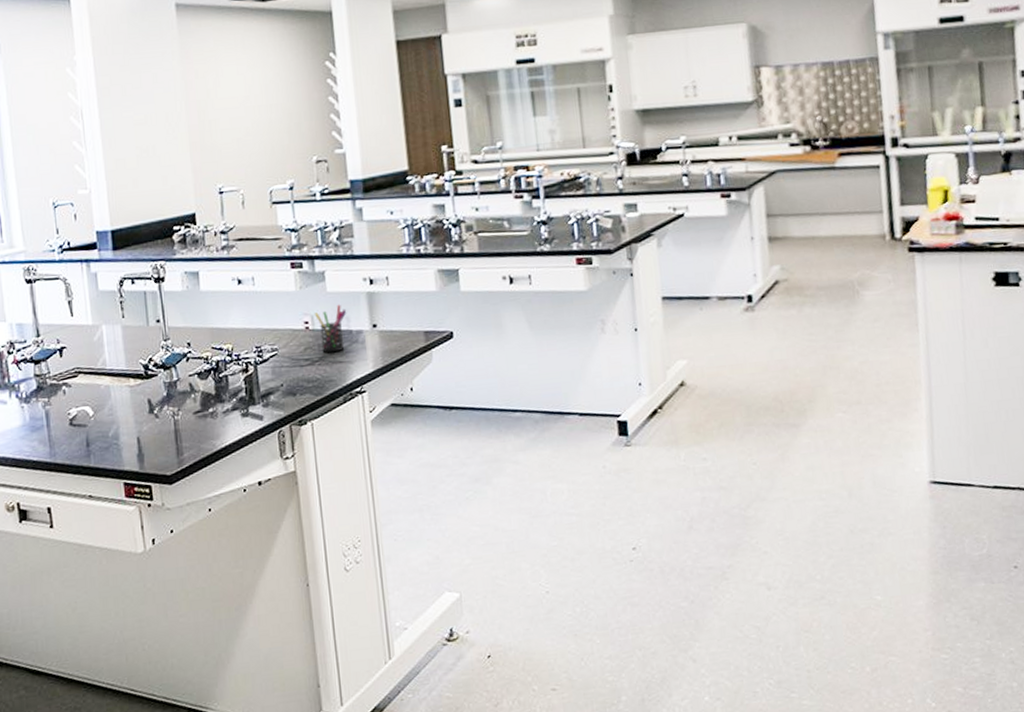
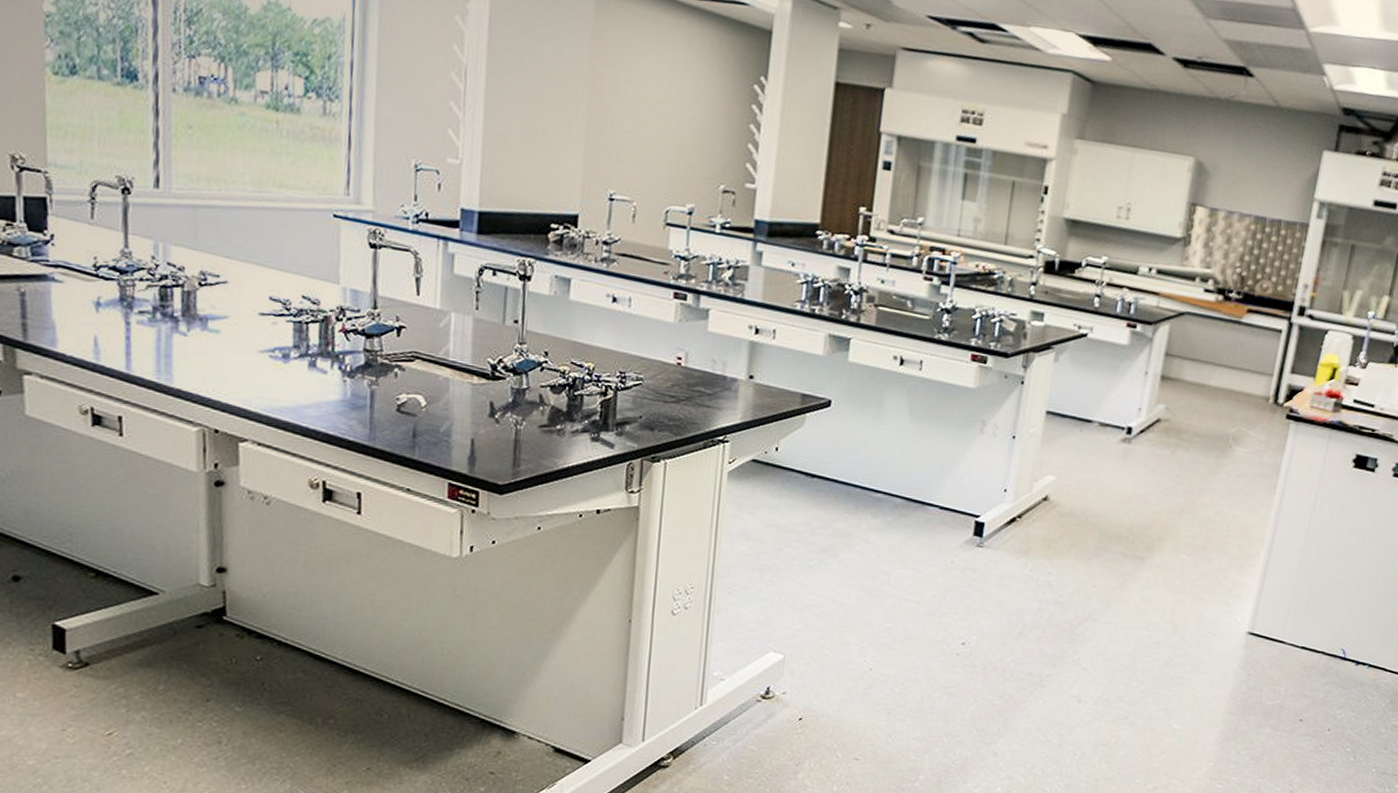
pen holder: present [315,304,347,352] -> none [690,346,725,395]

